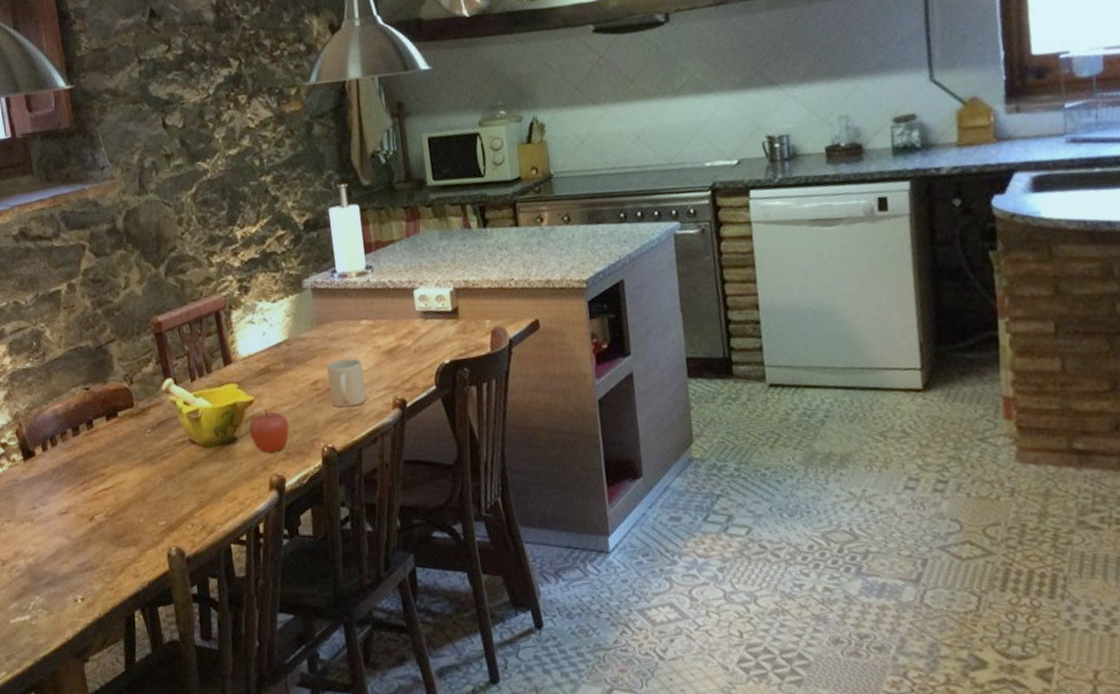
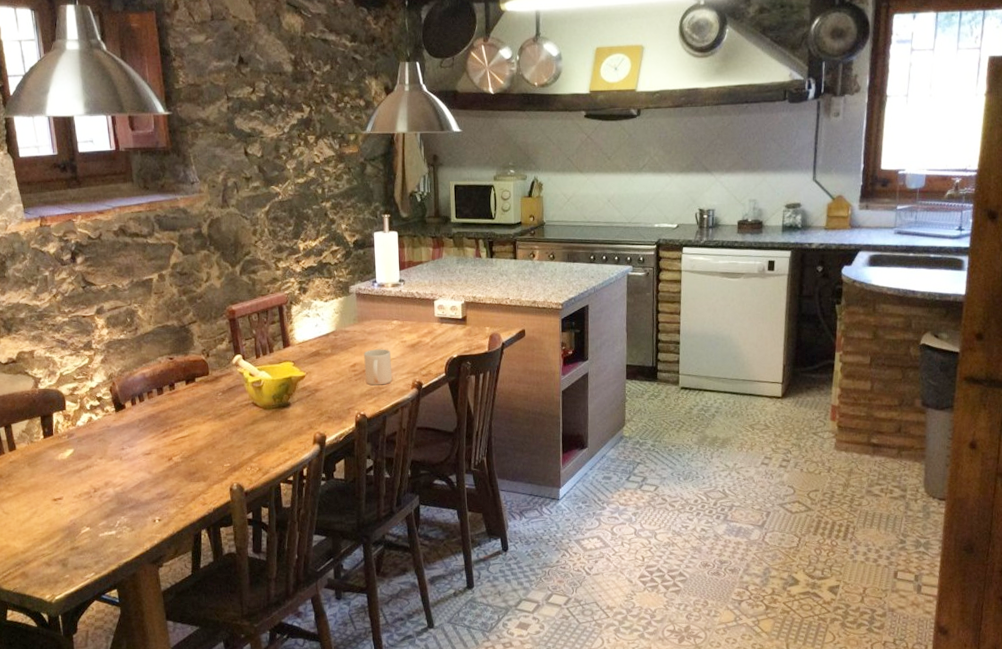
fruit: present [249,409,290,453] -> none [300,383,332,416]

